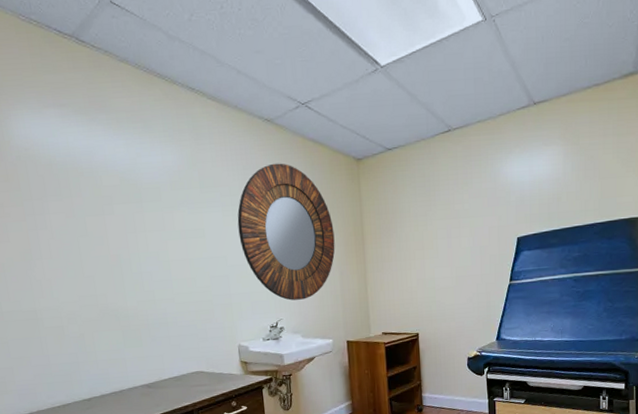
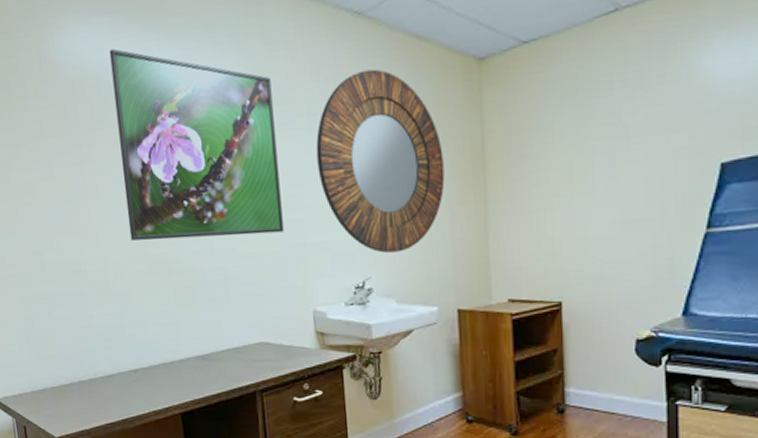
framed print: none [59,135,213,293] -> present [109,48,284,241]

